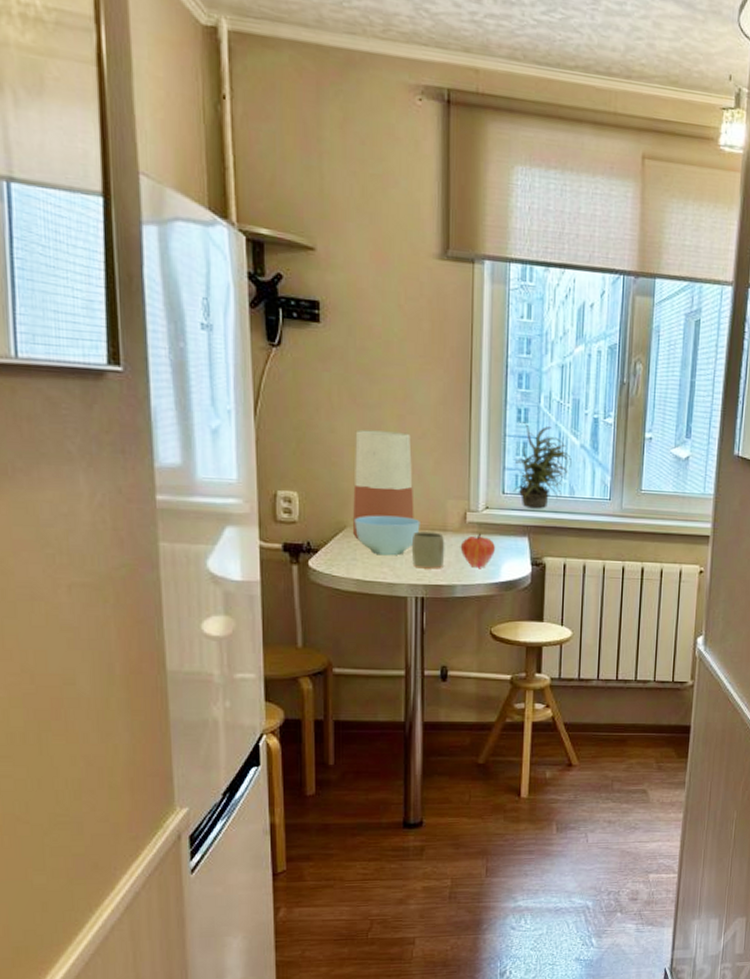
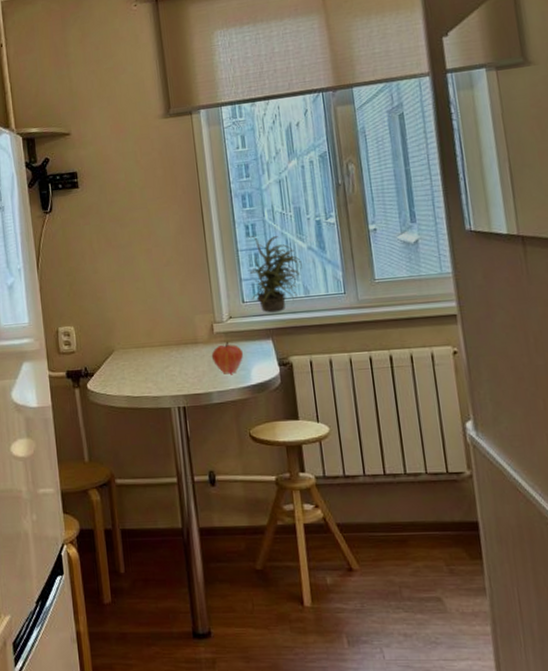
vase: present [353,429,414,539] -> none [113,263,169,360]
bowl: present [353,515,420,556] -> none [119,335,175,372]
mug: present [411,531,445,569] -> none [168,346,199,381]

